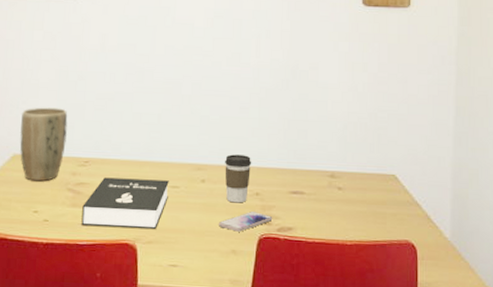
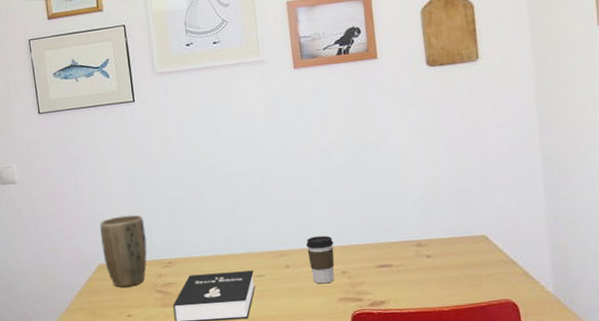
smartphone: present [218,212,273,232] -> none [308,290,364,312]

